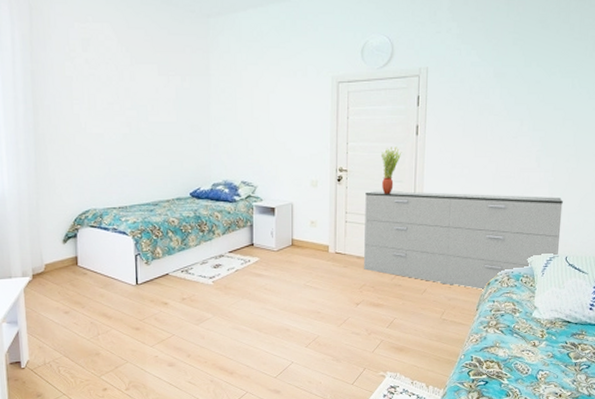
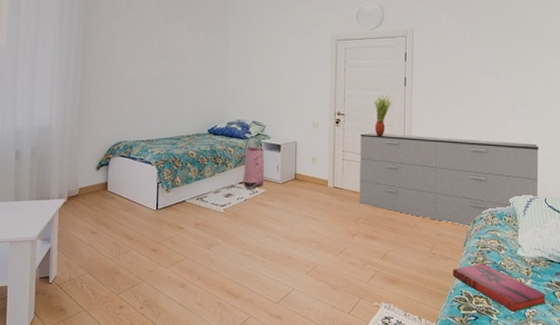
bag: none [233,210,258,259] -> present [243,146,265,190]
hardback book: none [463,327,561,376] -> present [452,263,547,313]

